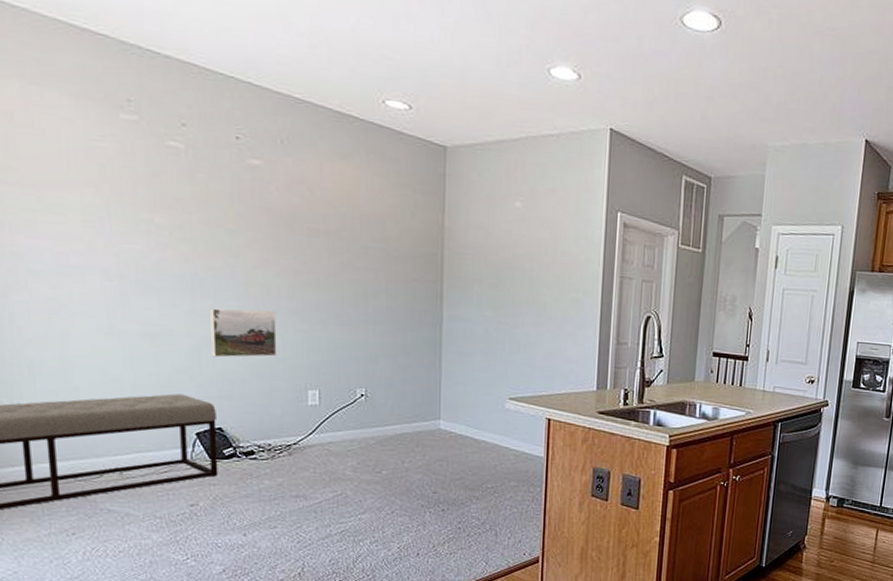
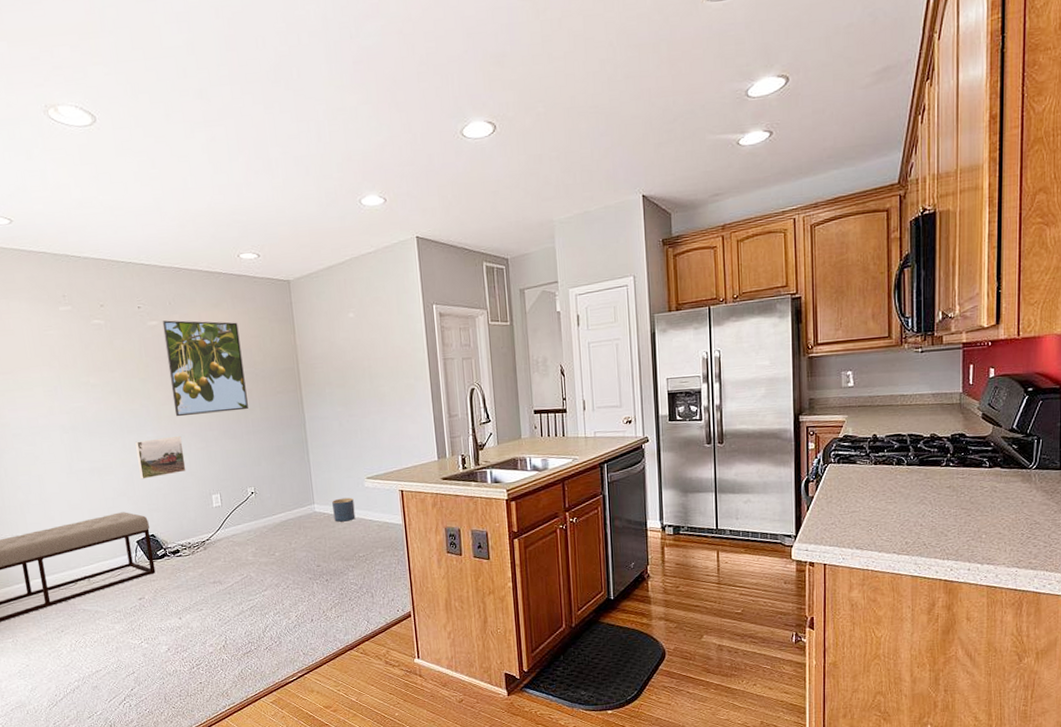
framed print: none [268,162,371,294] -> present [162,320,248,417]
planter: none [461,417,490,445] -> present [331,497,356,522]

